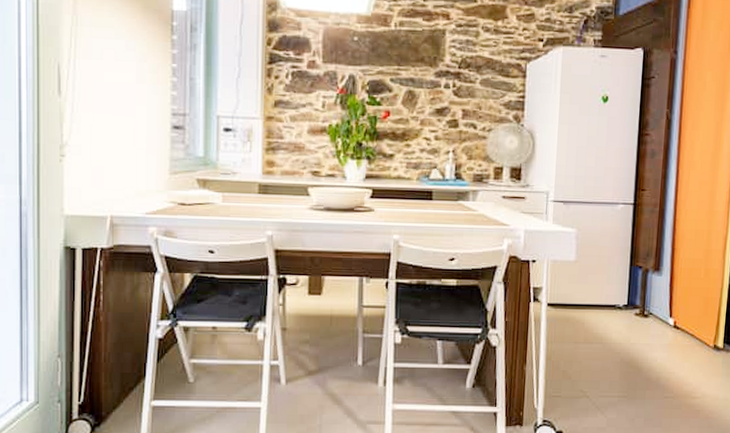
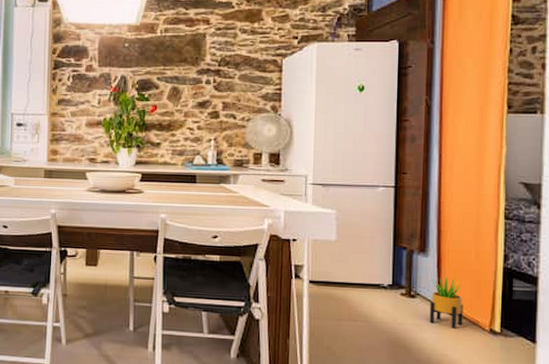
potted plant: none [660,293,692,346] -> present [429,274,463,329]

